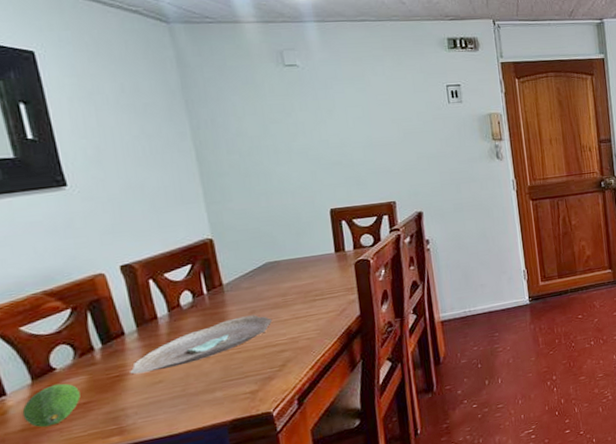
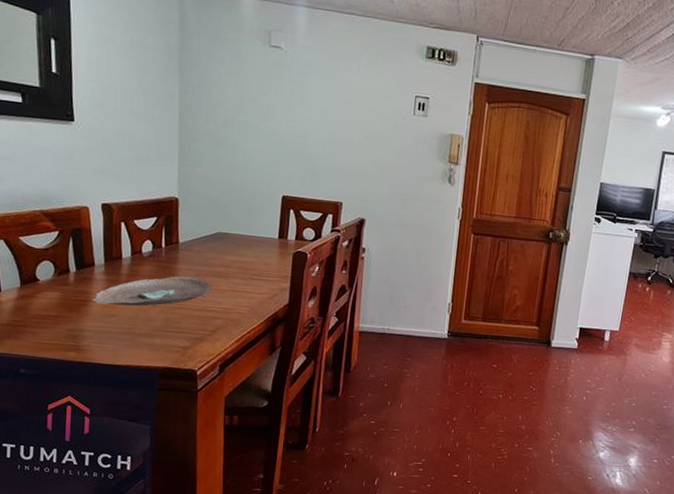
fruit: present [22,383,81,428] -> none [9,293,53,328]

